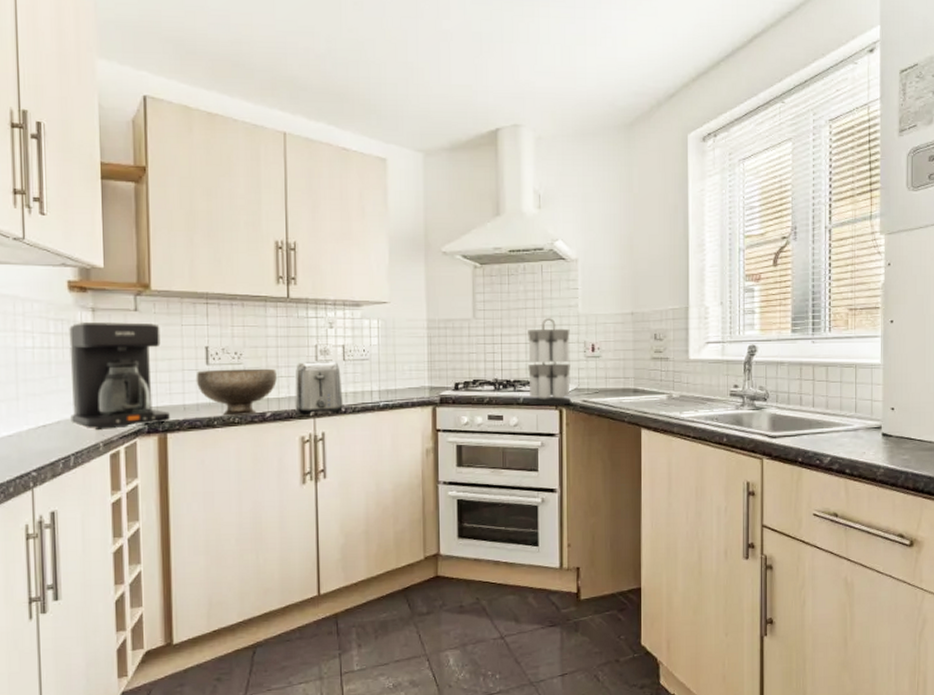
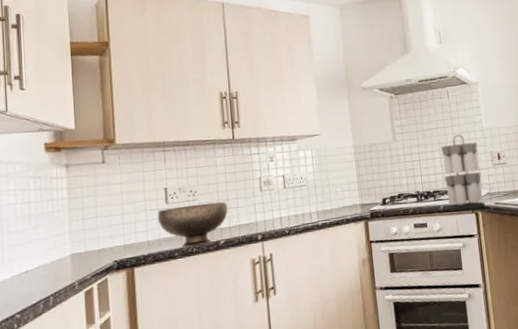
coffee maker: present [69,322,170,429] -> none [46,172,136,271]
toaster: present [295,361,343,416] -> none [243,189,287,241]

